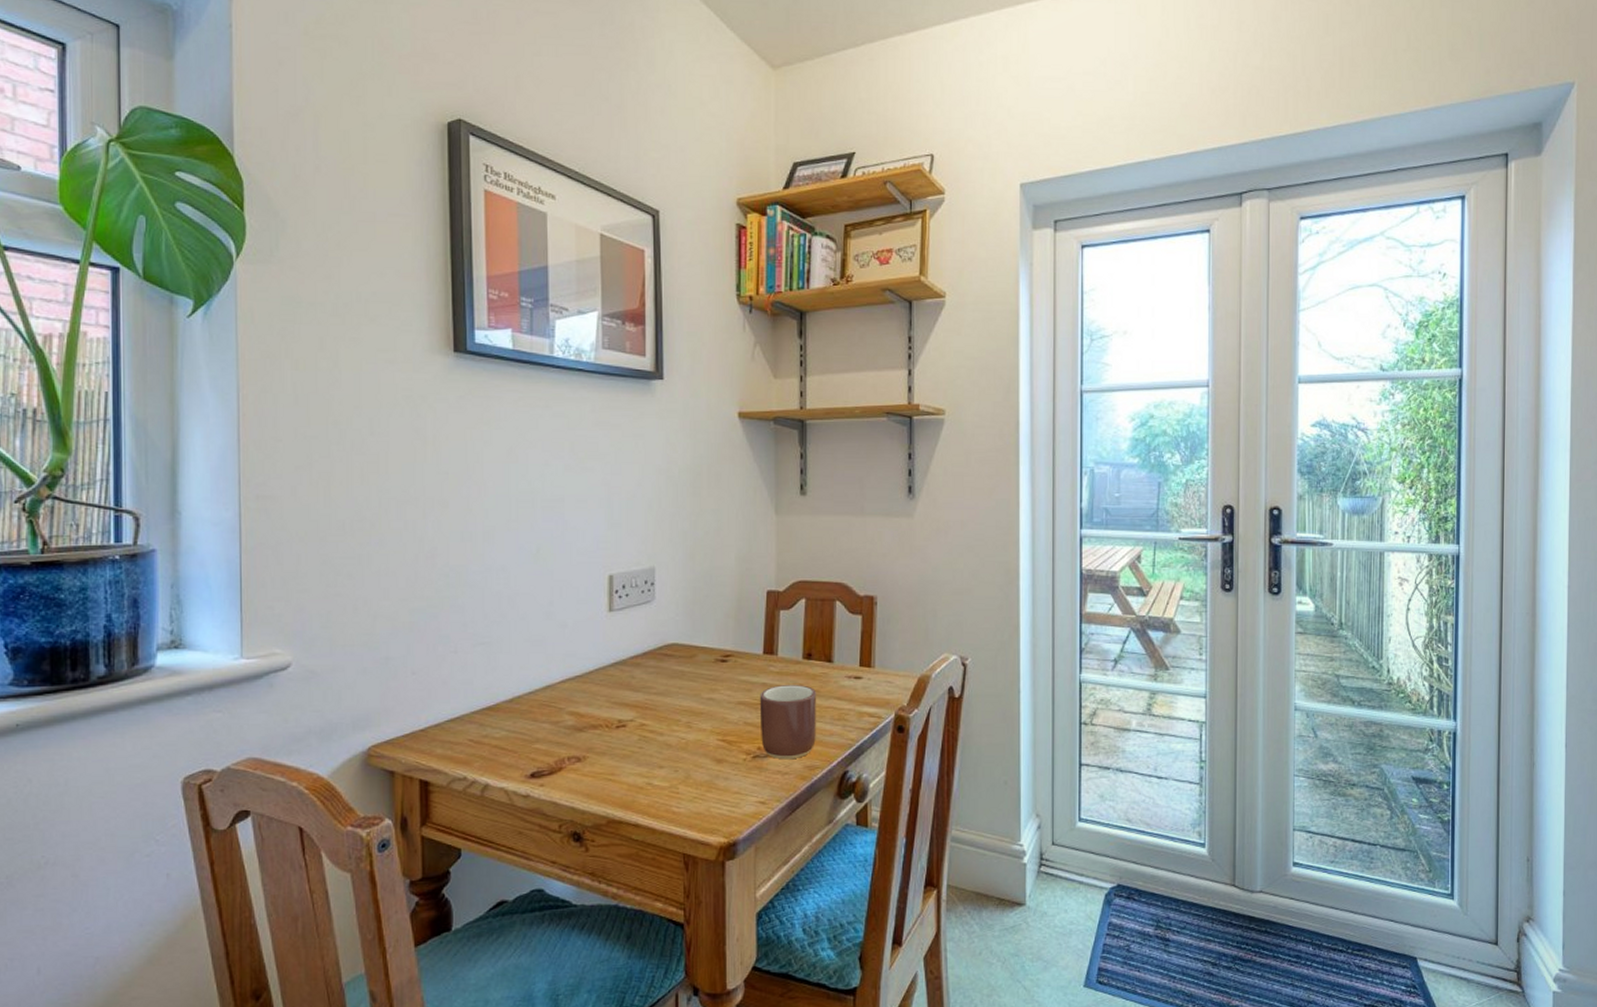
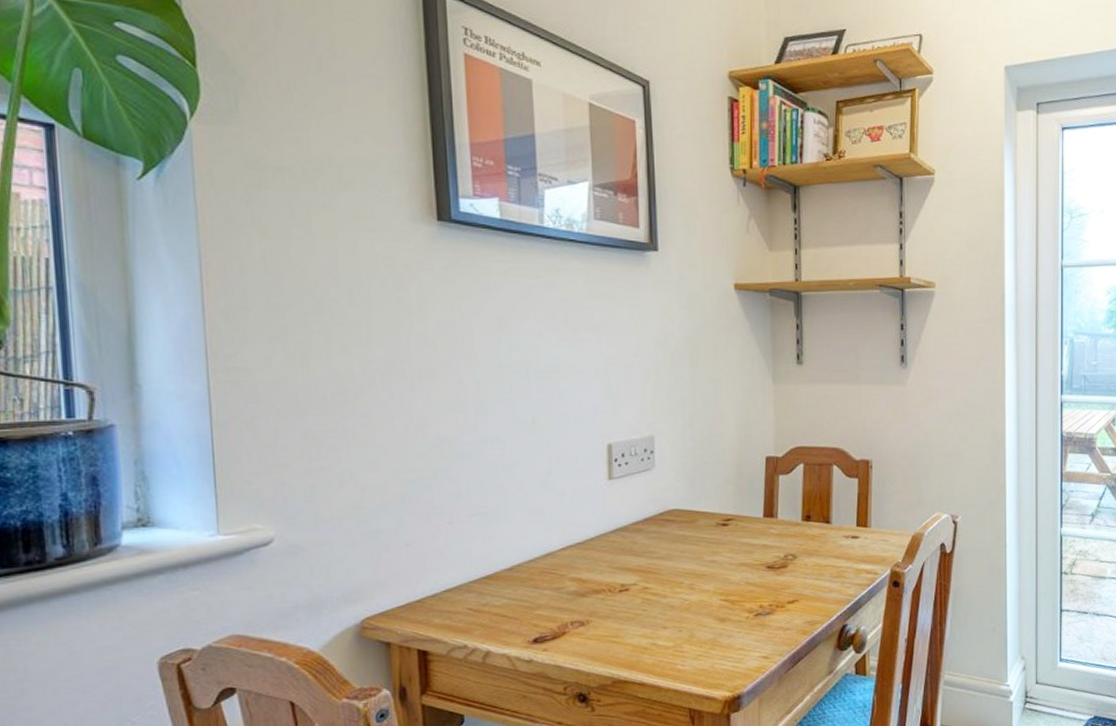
mug: present [759,685,817,760] -> none [760,545,817,617]

